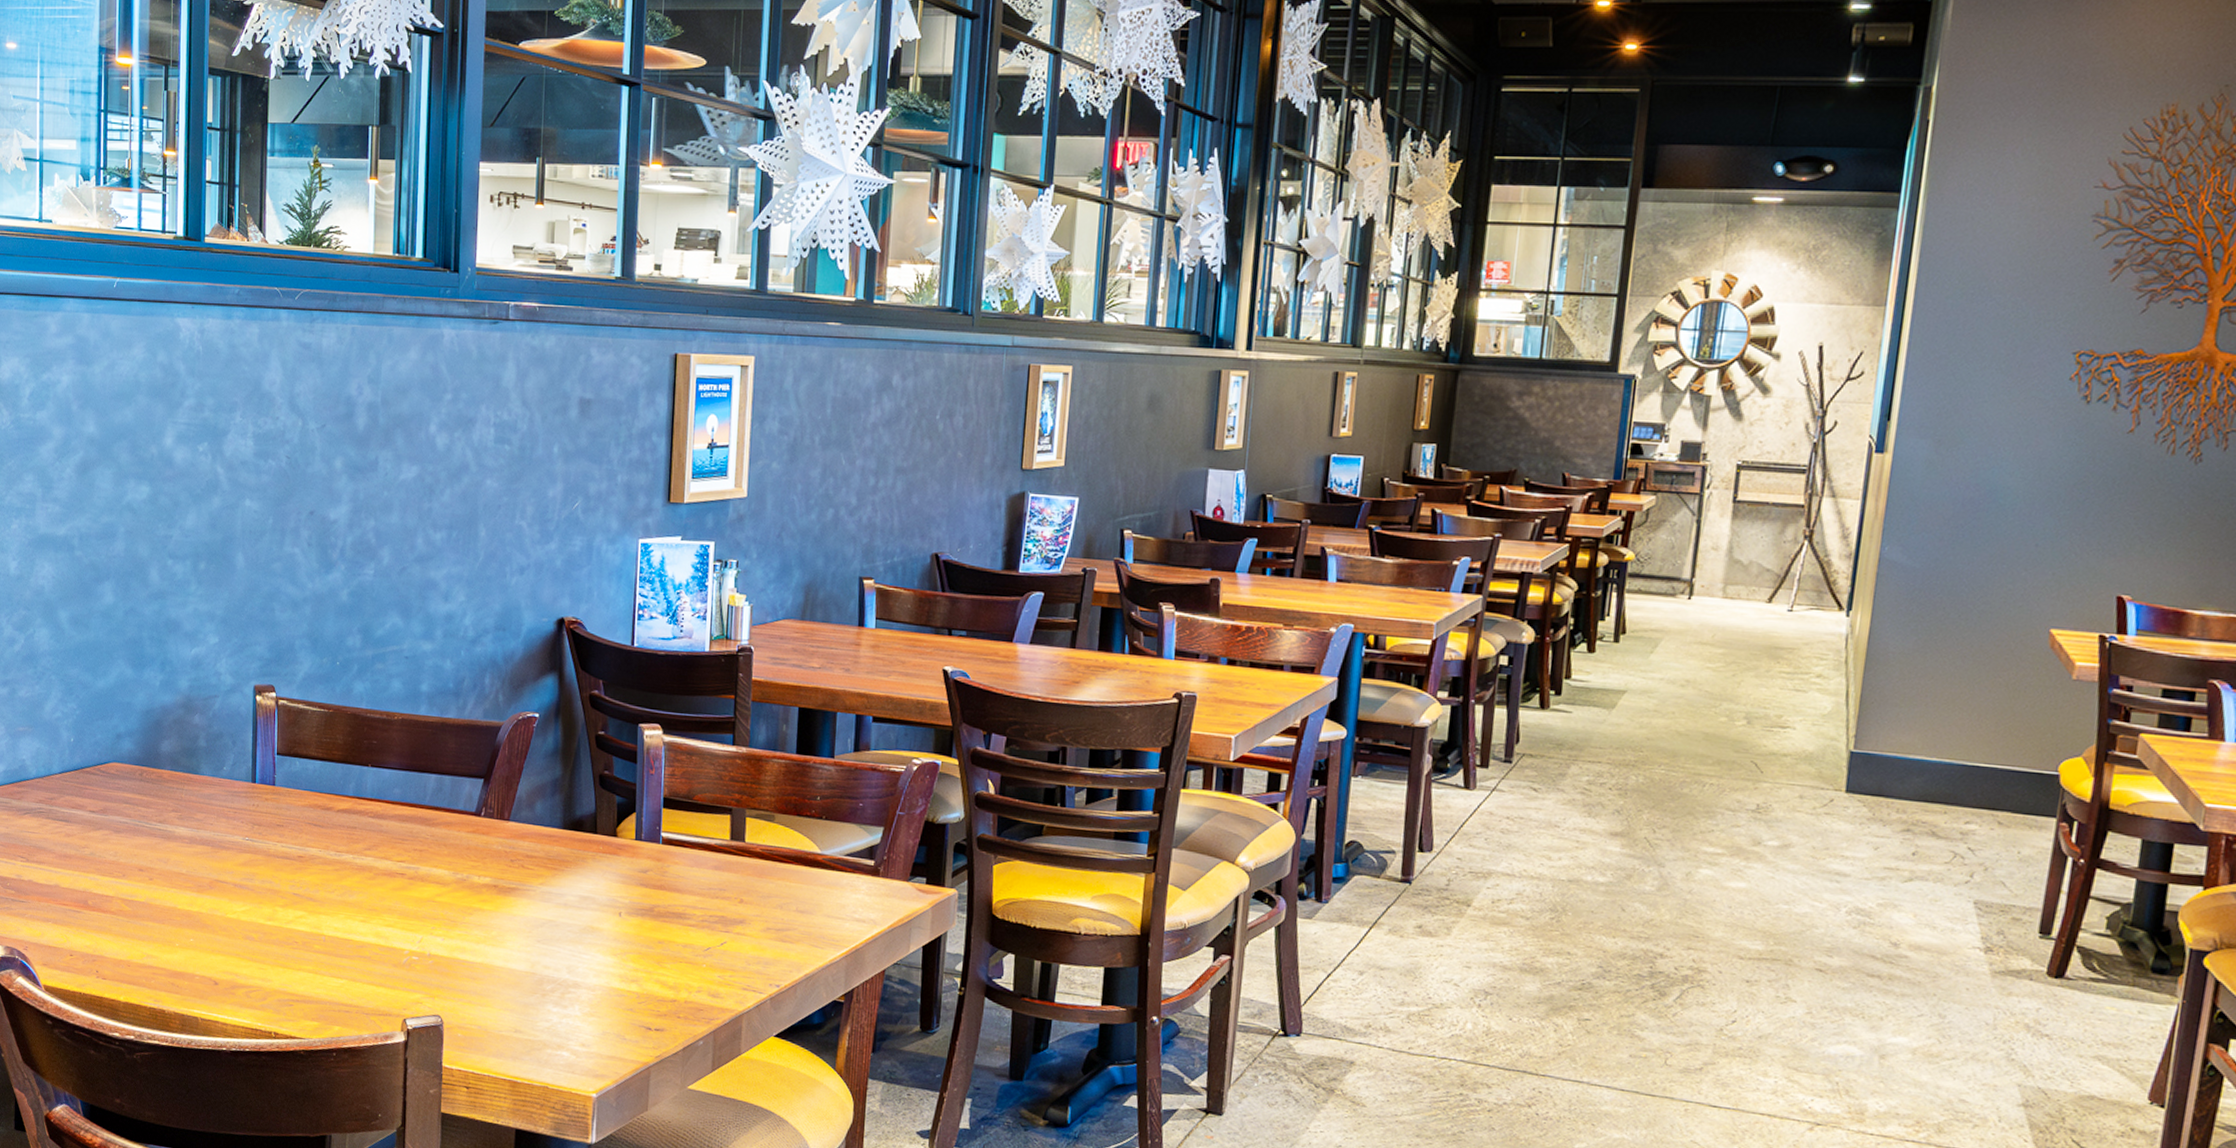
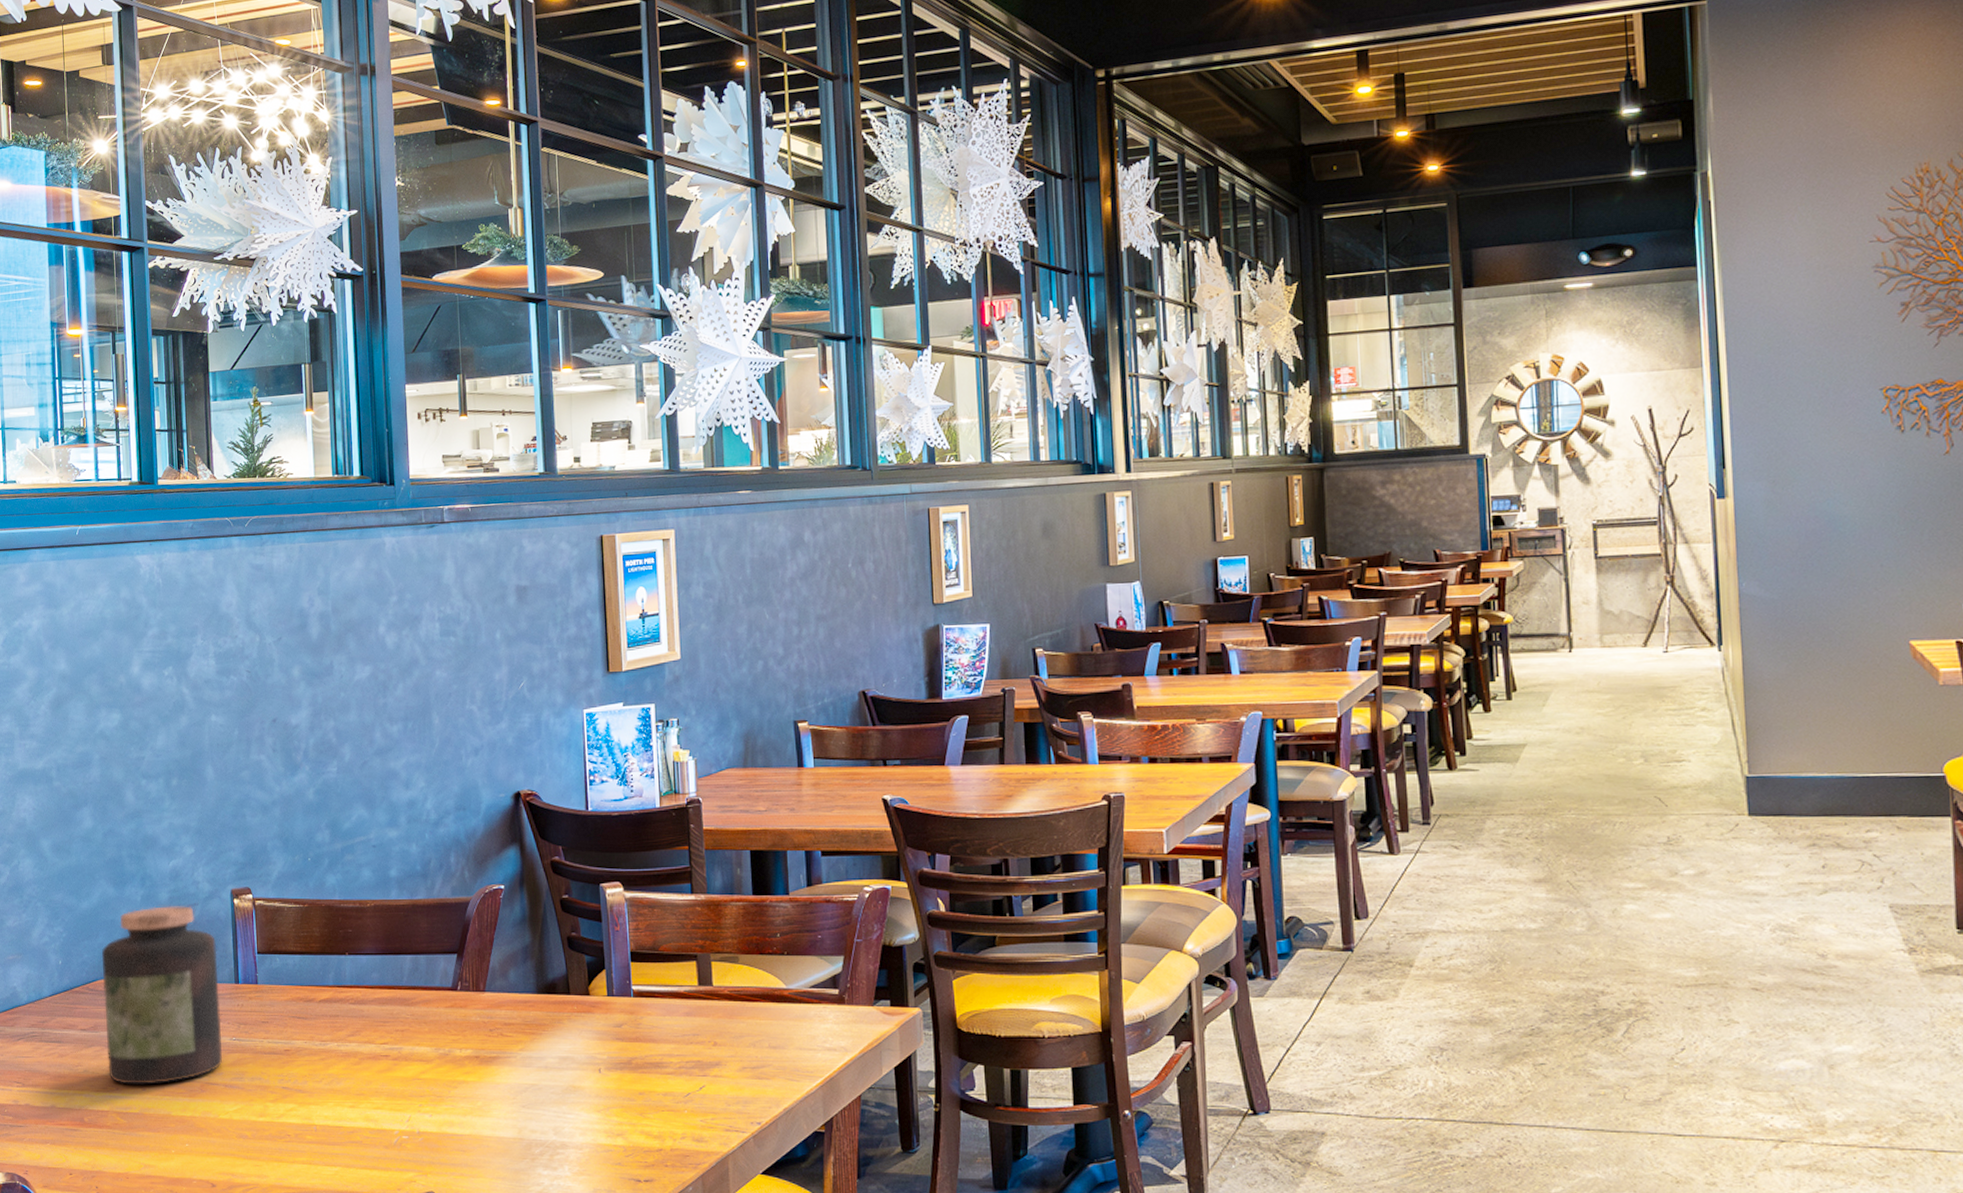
jar: none [115,694,235,875] -> present [102,906,223,1085]

